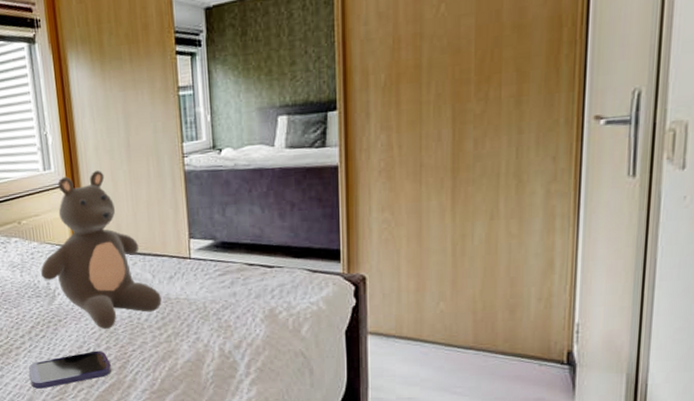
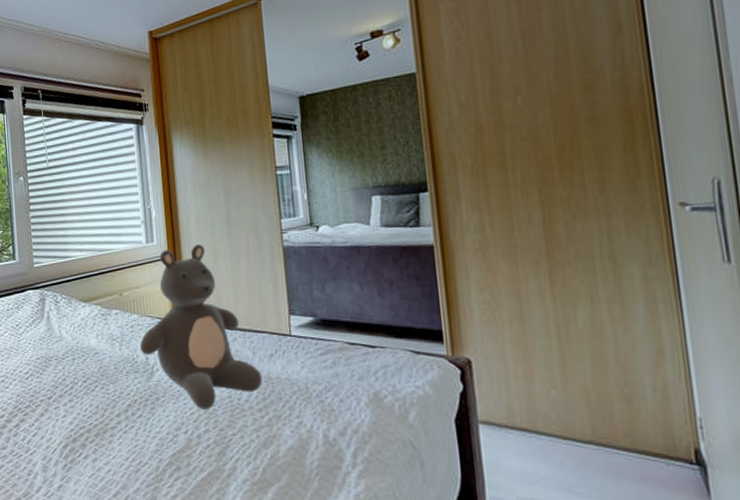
mobile phone: present [28,350,111,389] -> none [123,433,210,475]

